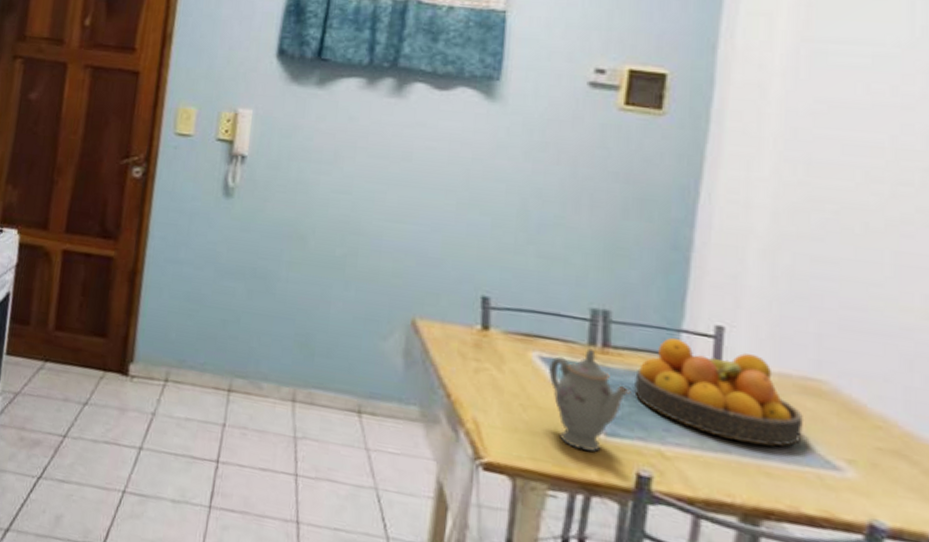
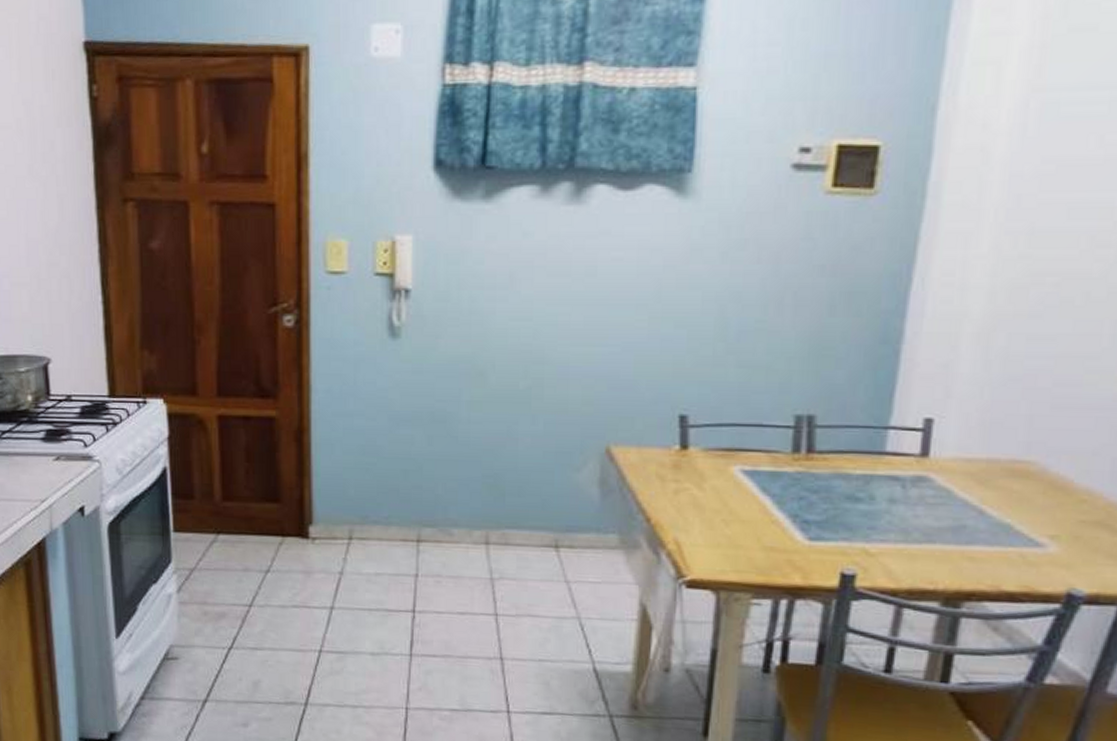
teapot: present [549,348,631,452] -> none [751,456,836,557]
fruit bowl: present [633,338,805,446] -> none [838,436,1010,532]

